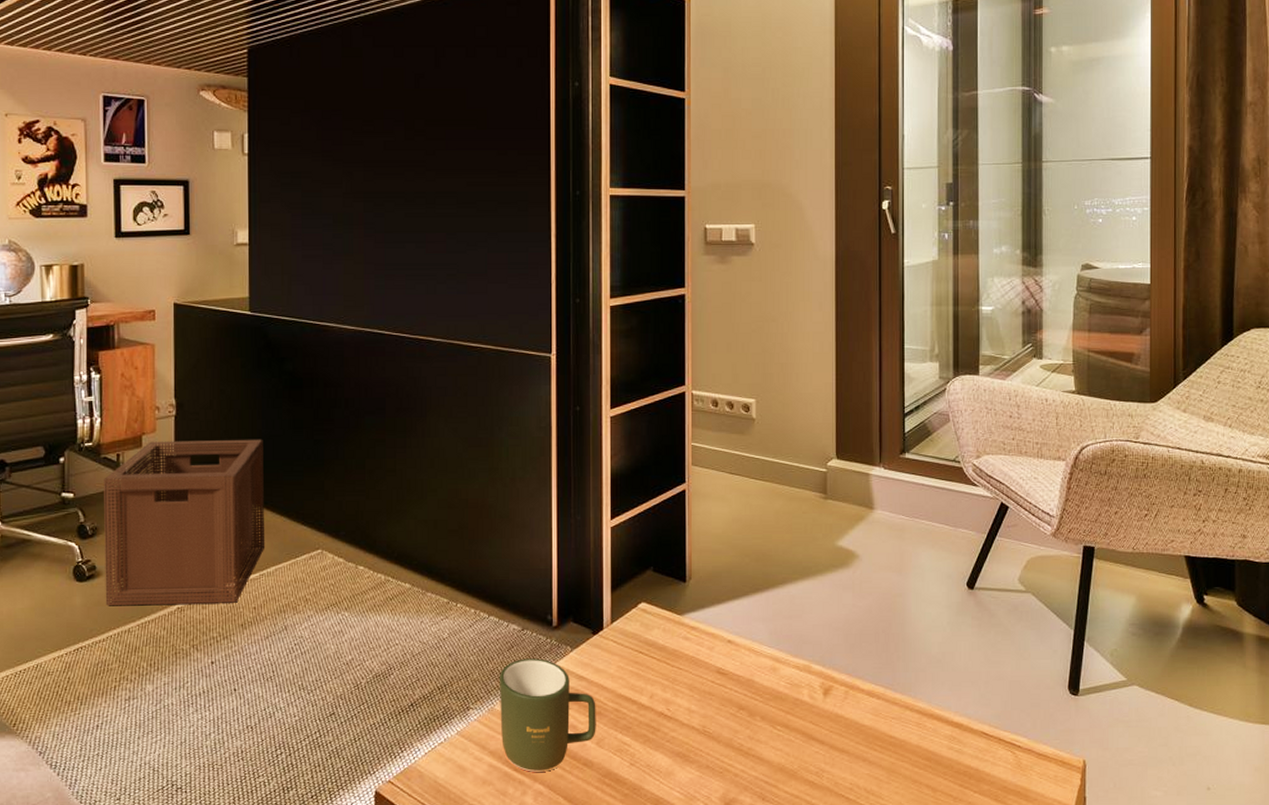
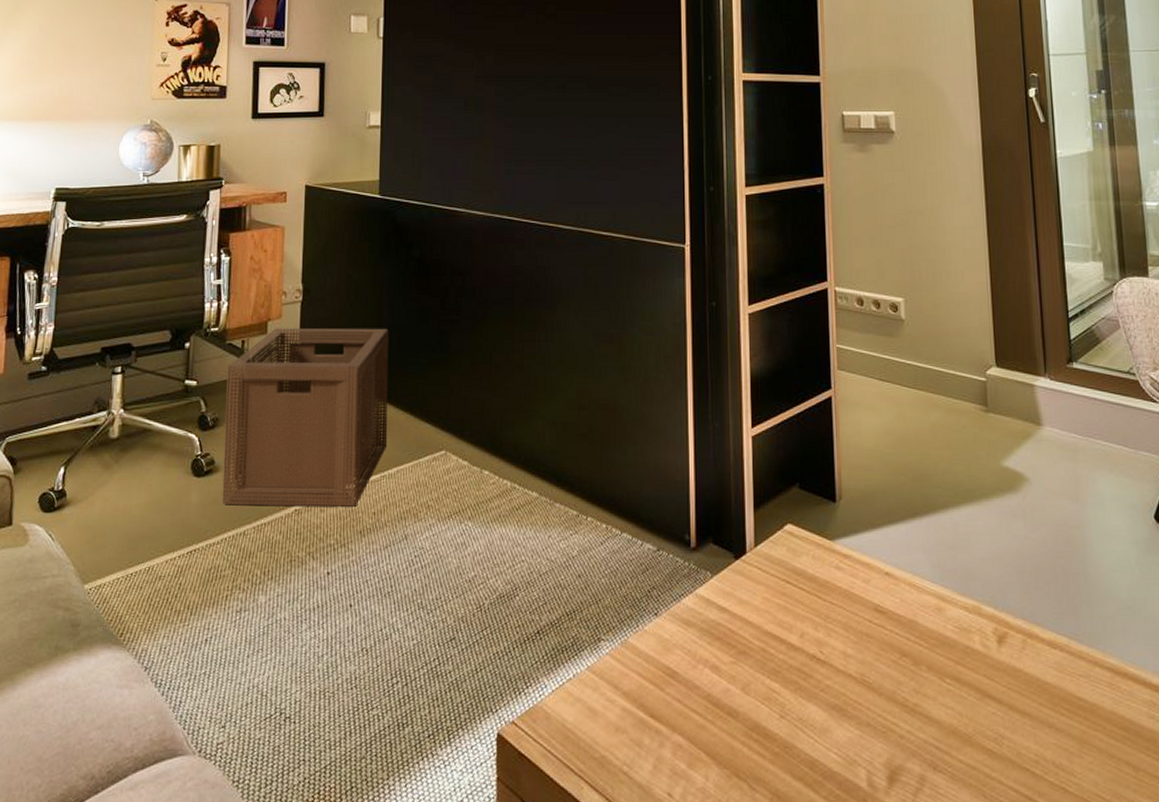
mug: present [500,658,596,773] -> none [634,584,741,722]

